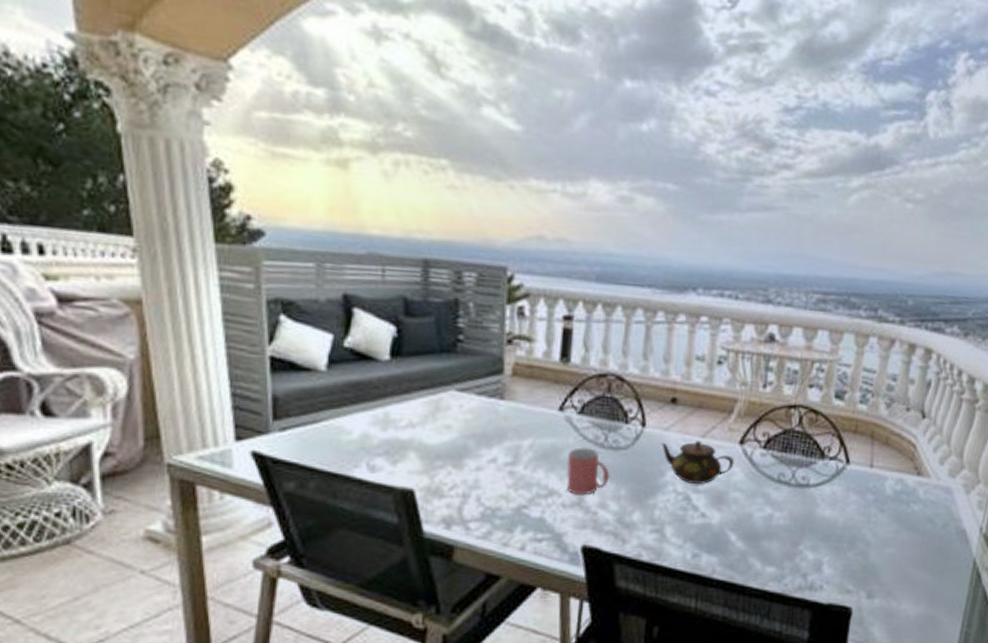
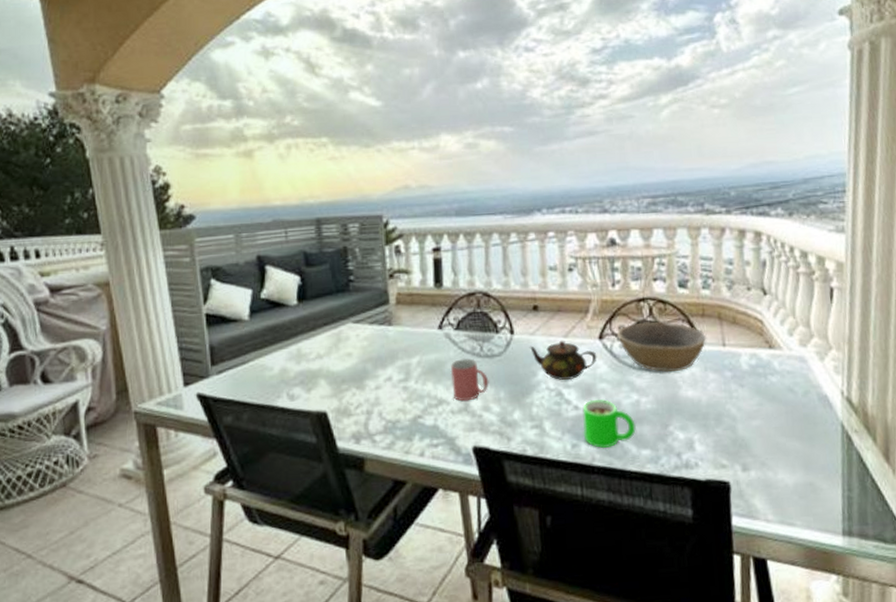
mug: none [706,508,765,562] -> present [582,399,636,449]
bowl: none [760,431,855,489] -> present [617,321,707,373]

